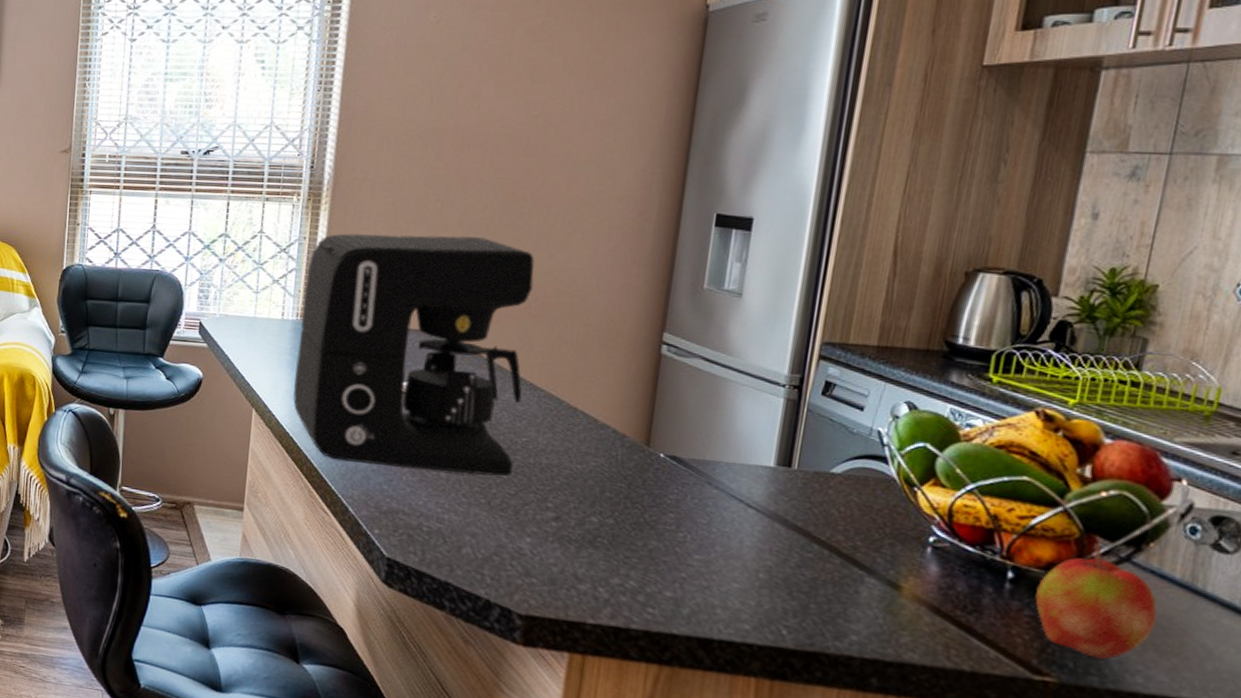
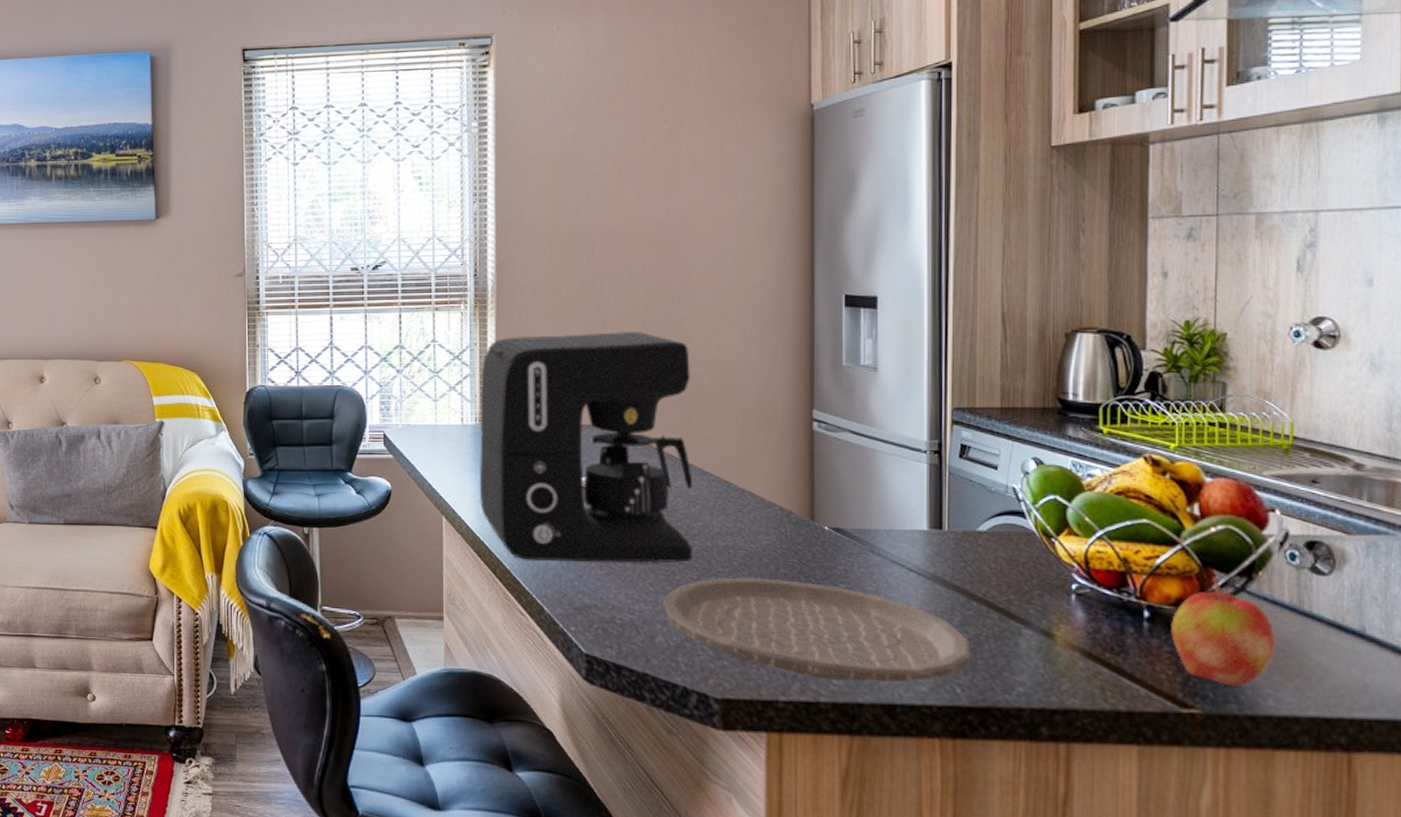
plate: none [473,495,805,619] -> present [662,577,971,683]

